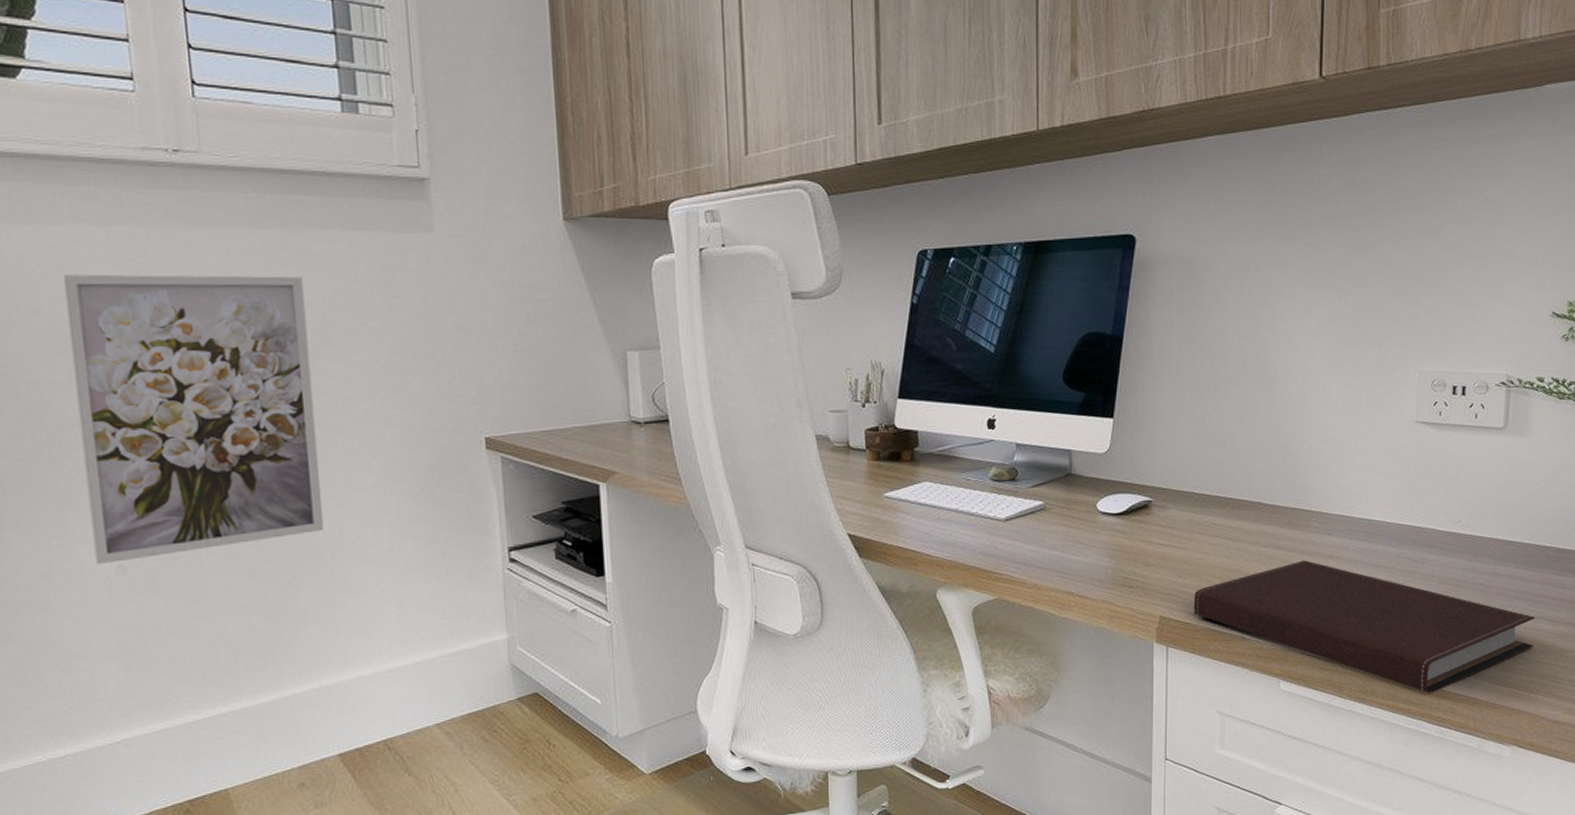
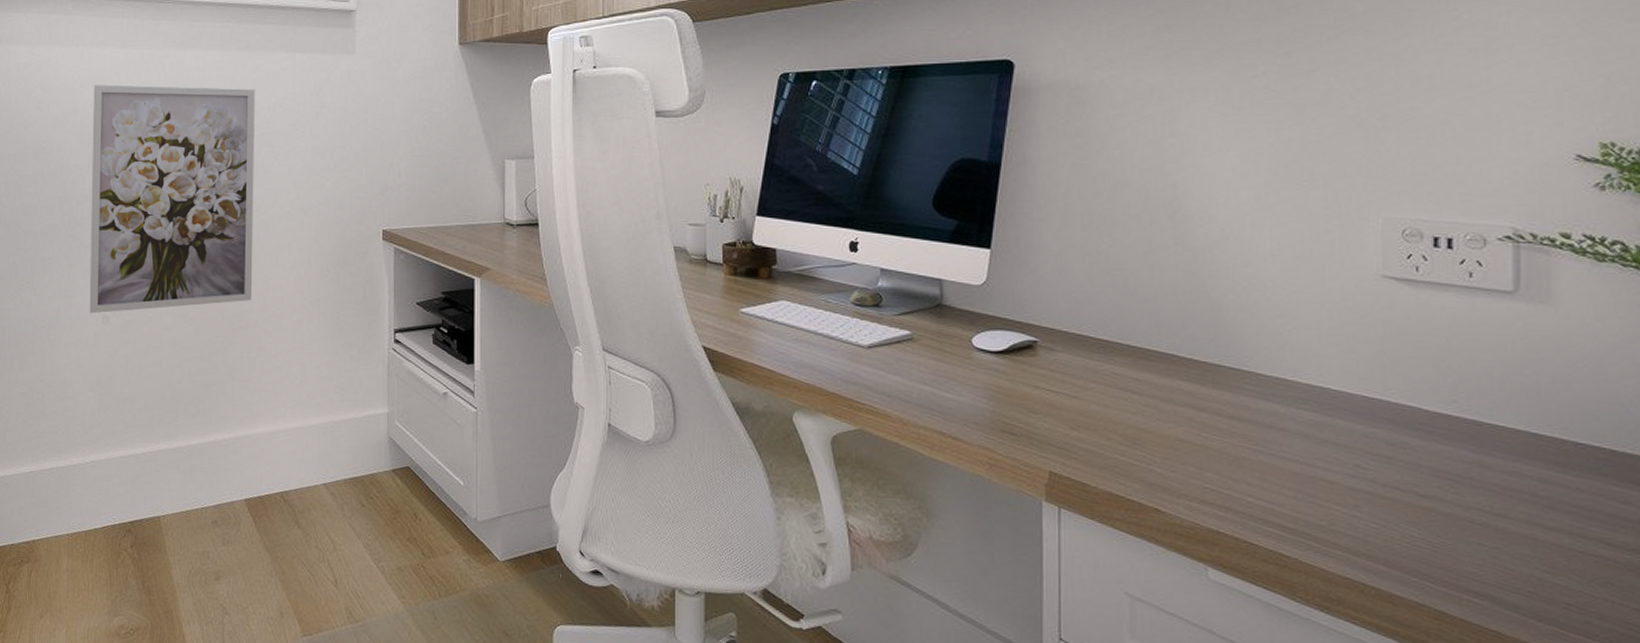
notebook: present [1193,560,1536,694] -> none [1091,427,1585,615]

